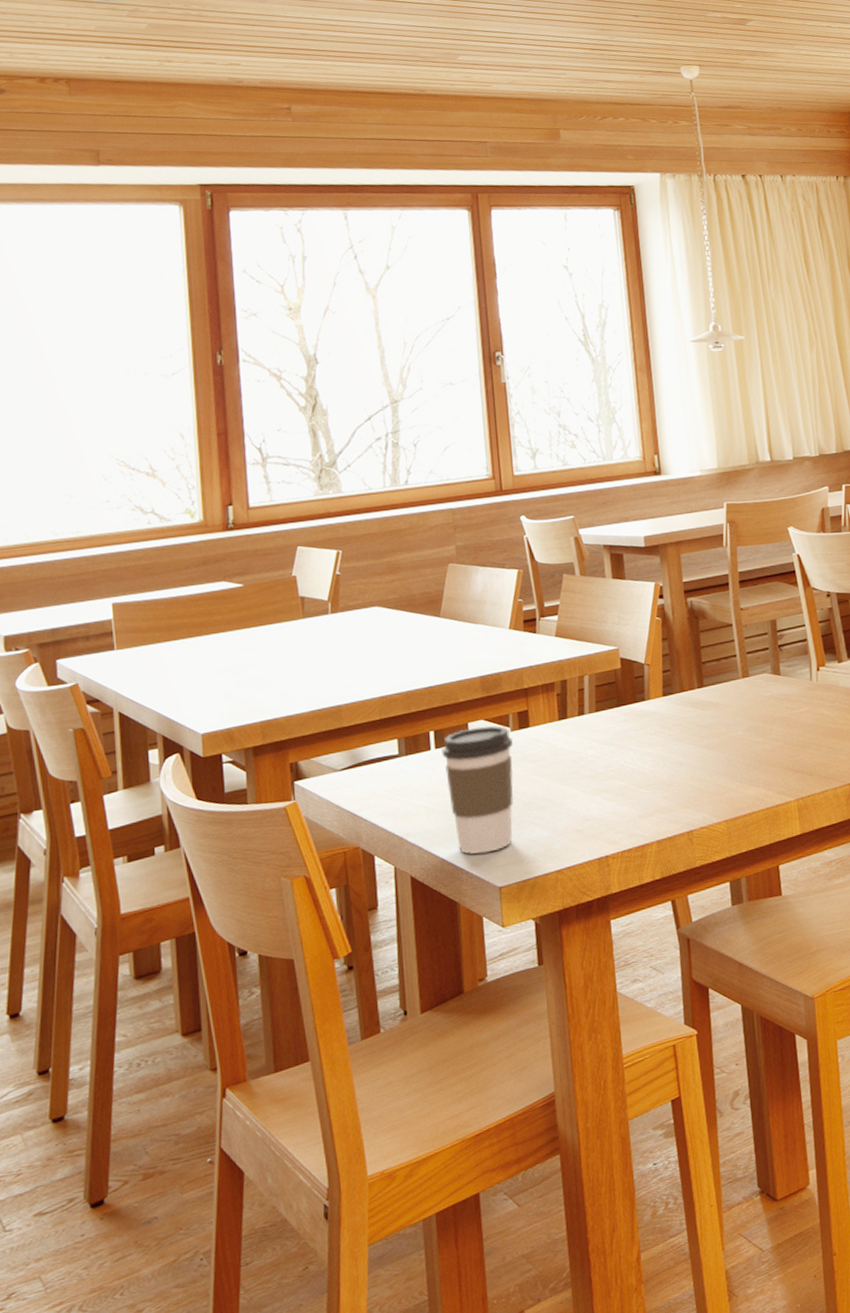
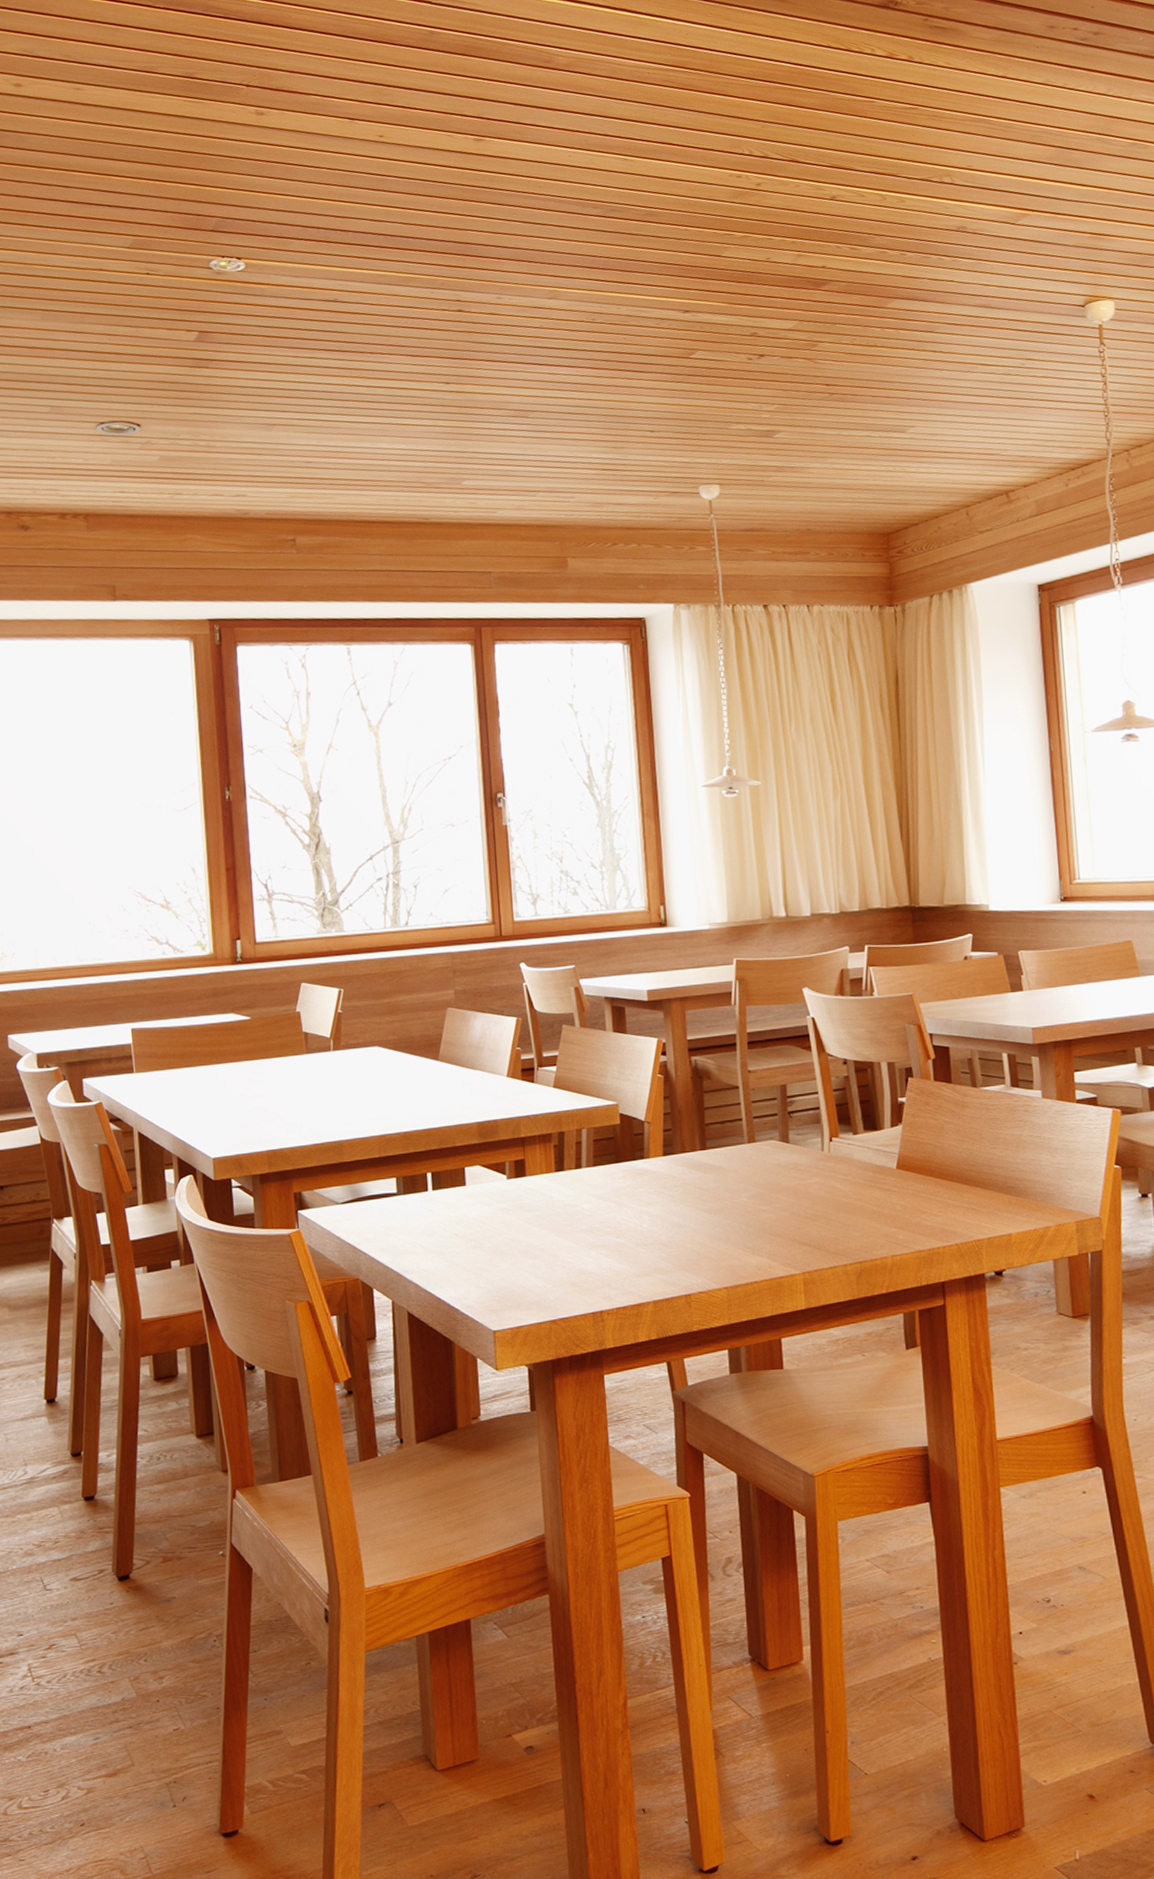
coffee cup: present [442,725,514,854] -> none [439,1172,510,1297]

